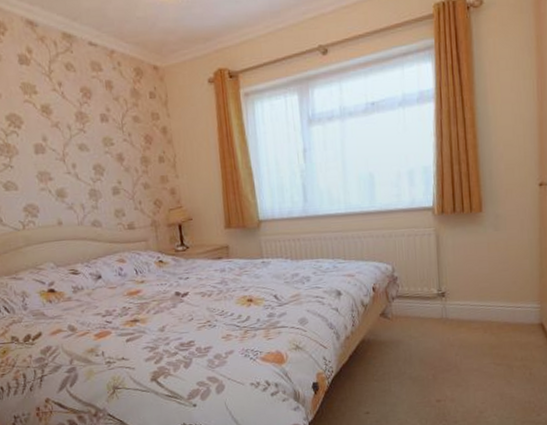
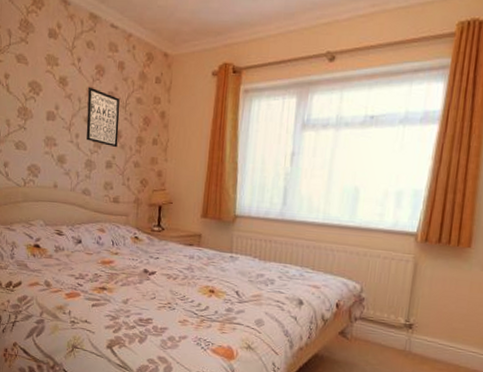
wall art: none [77,111,122,172] -> present [86,86,120,148]

